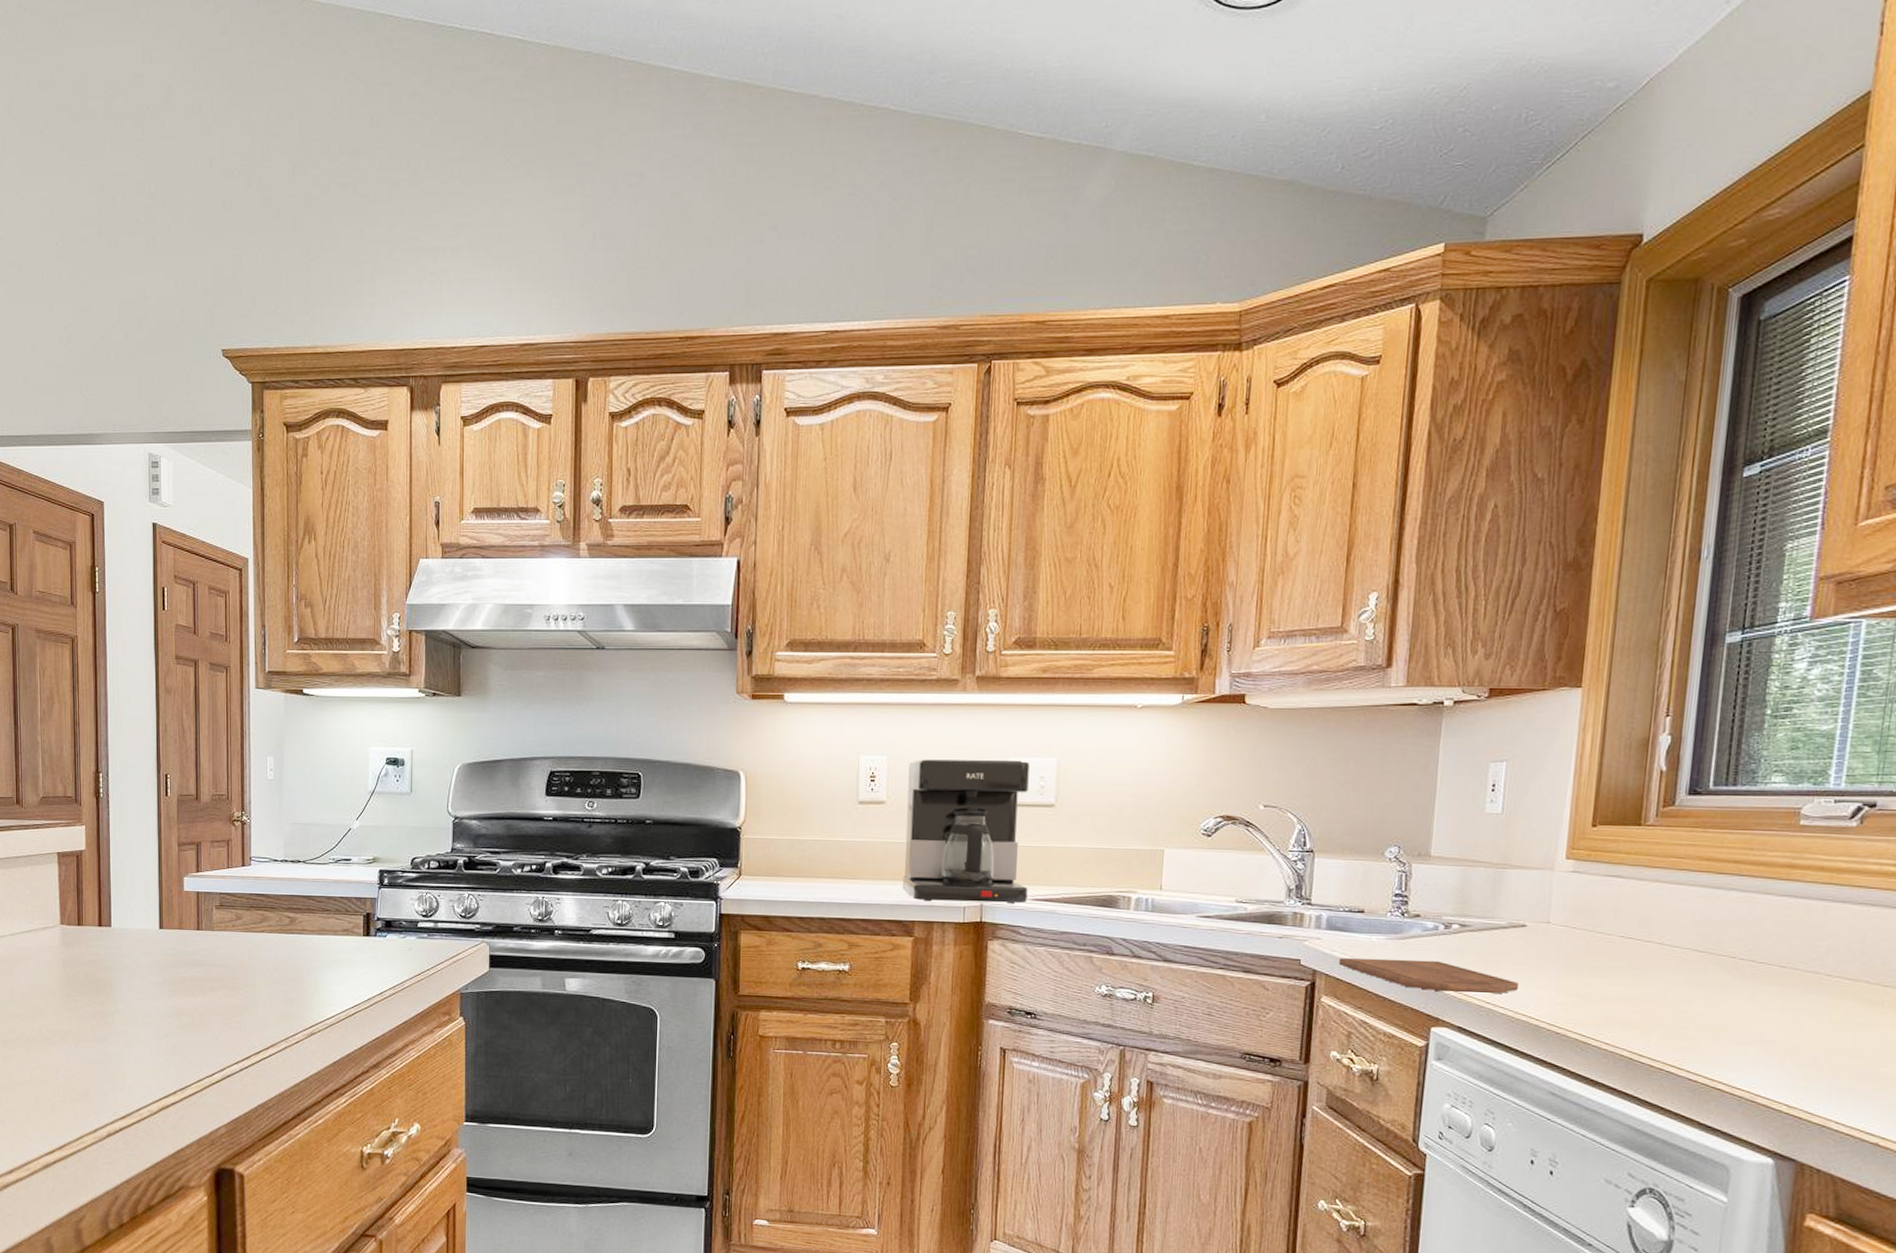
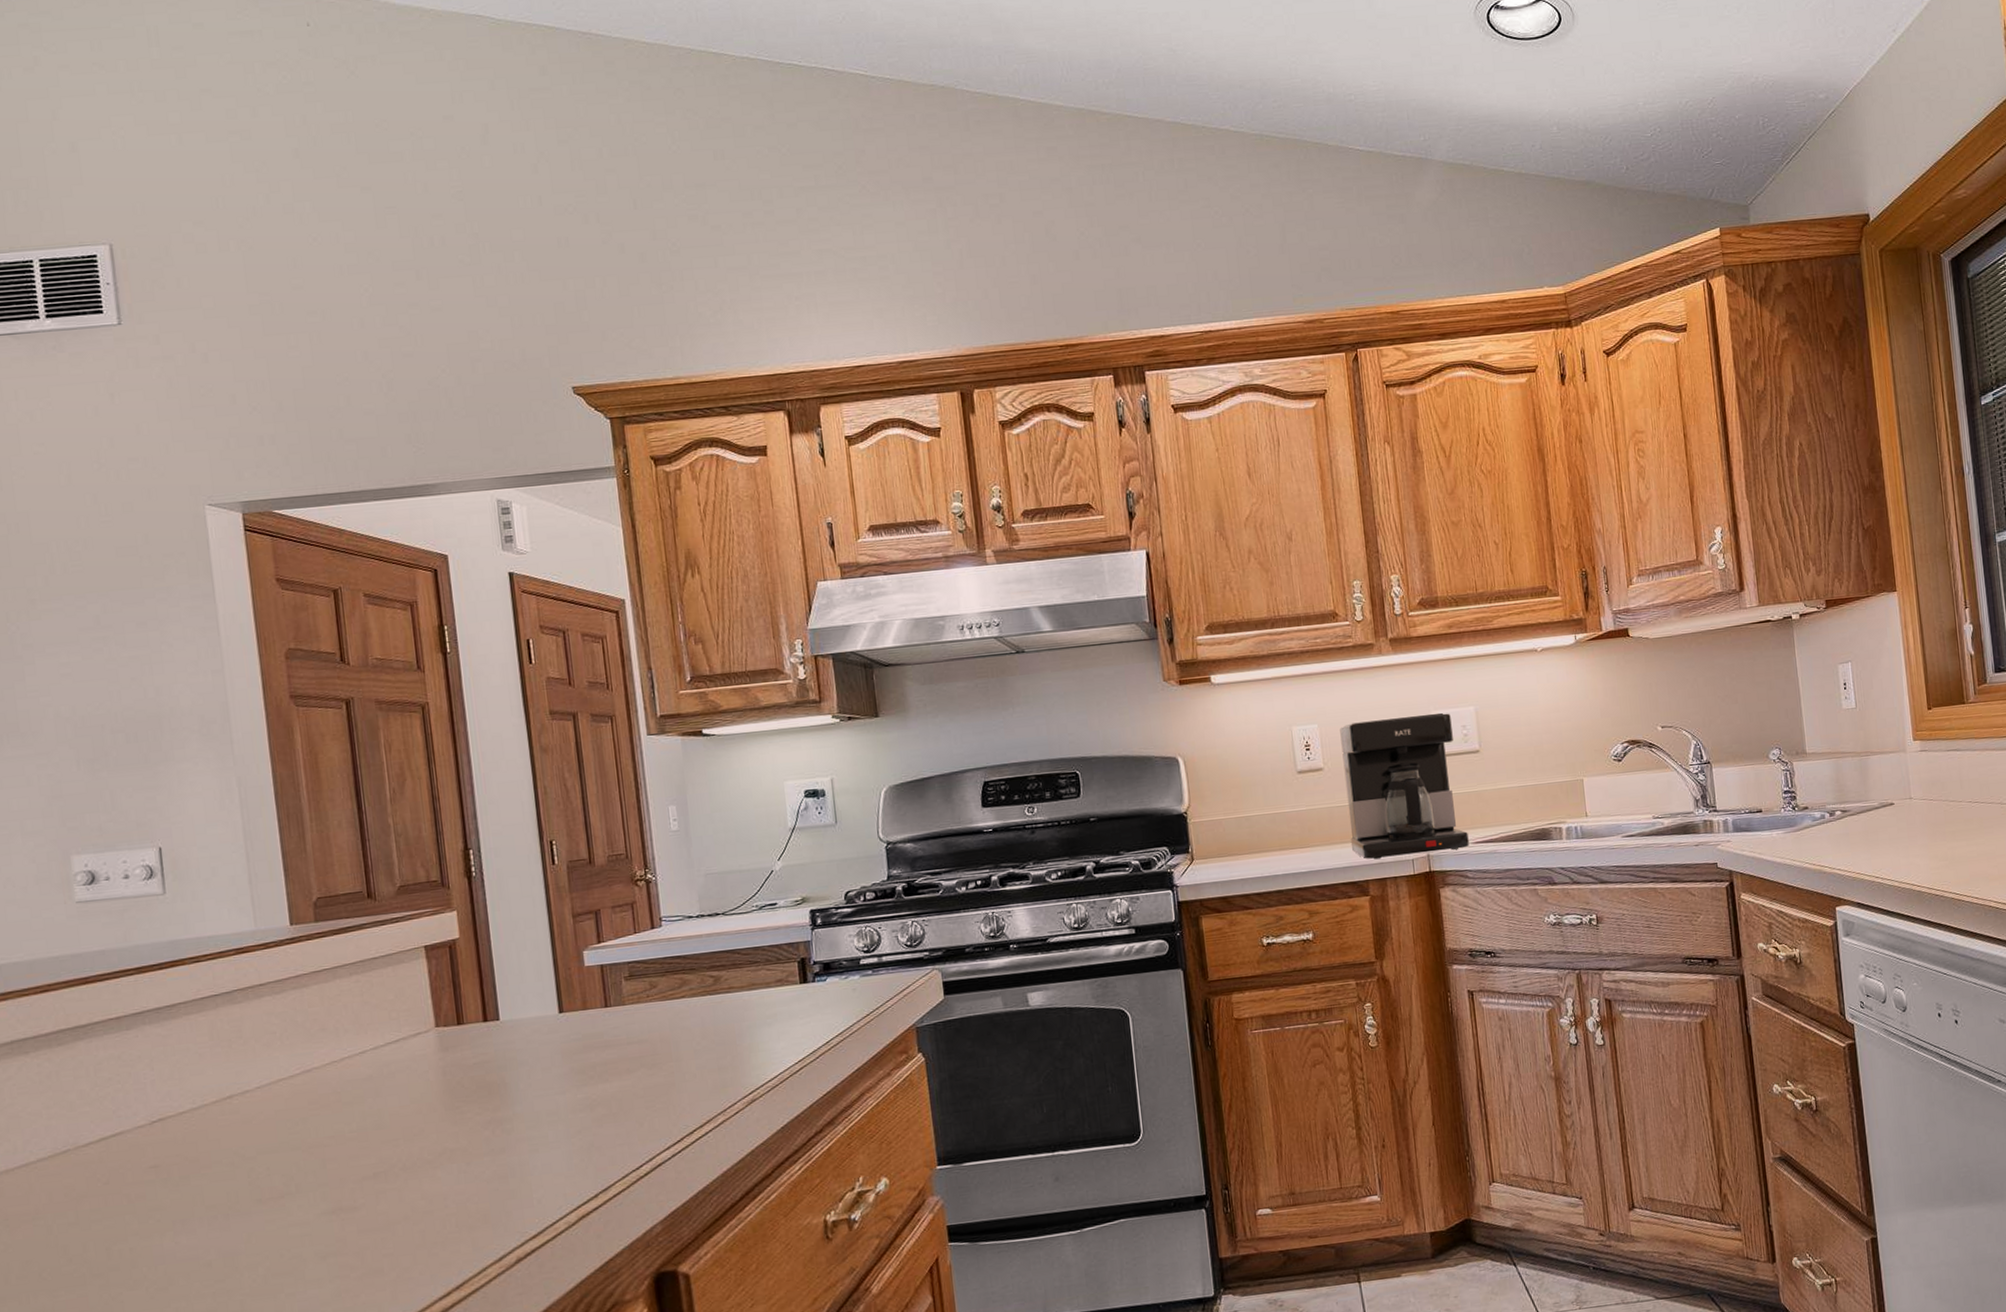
cutting board: present [1338,958,1519,994] -> none [1749,846,1899,874]

